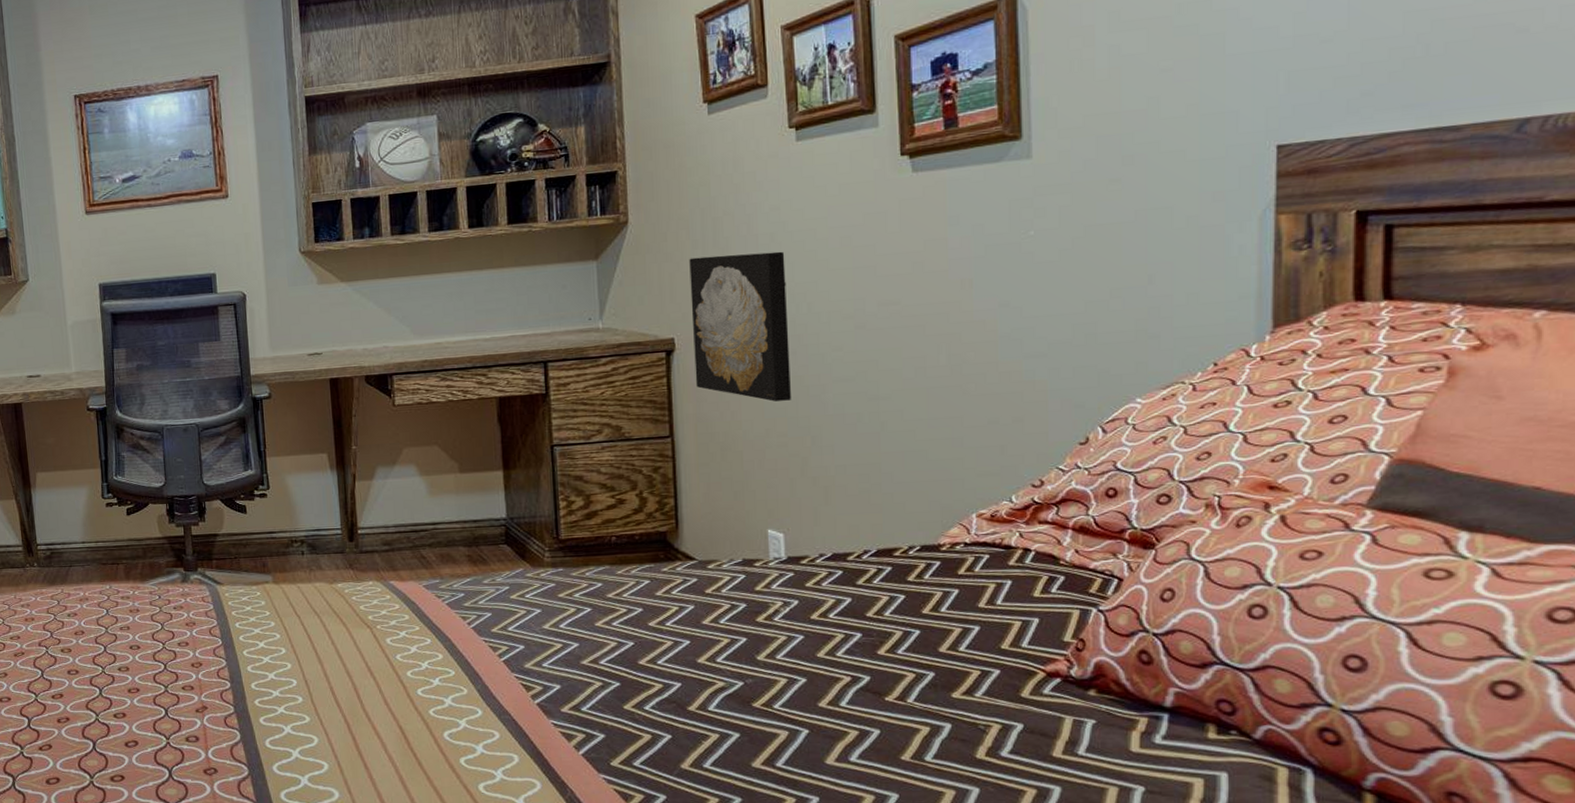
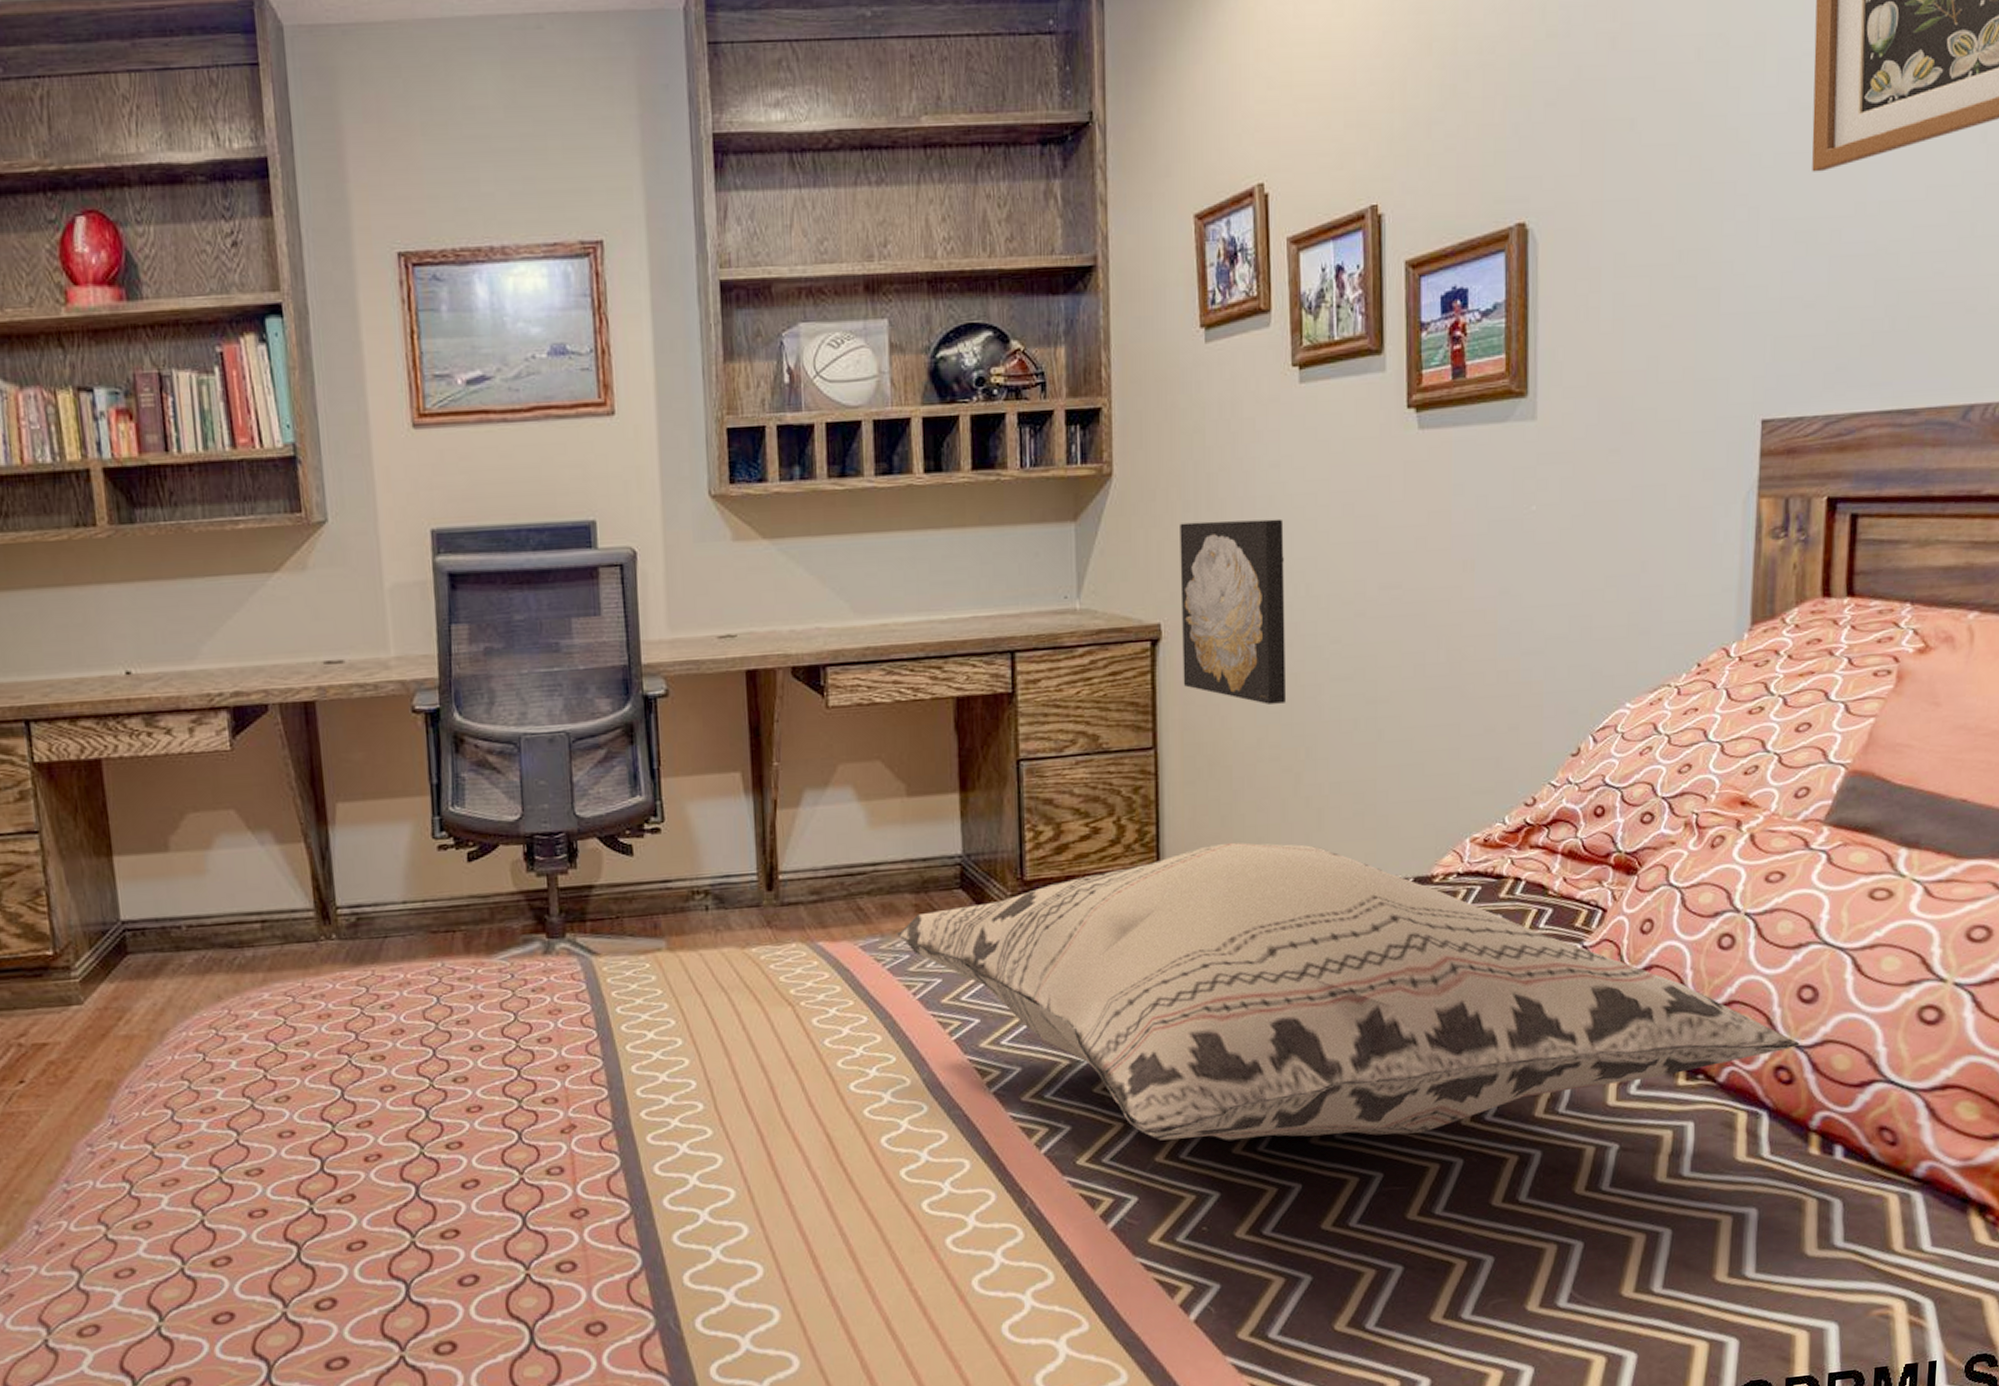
decorative pillow: none [452,513,1347,763] -> present [895,842,1800,1141]

